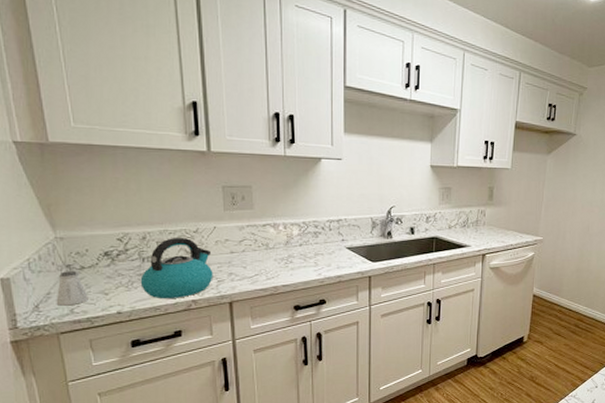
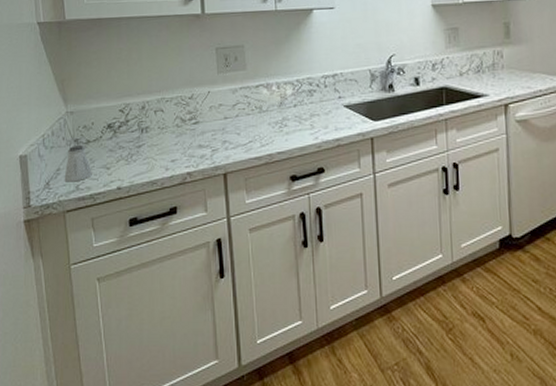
kettle: present [140,237,213,299] -> none [139,104,208,173]

